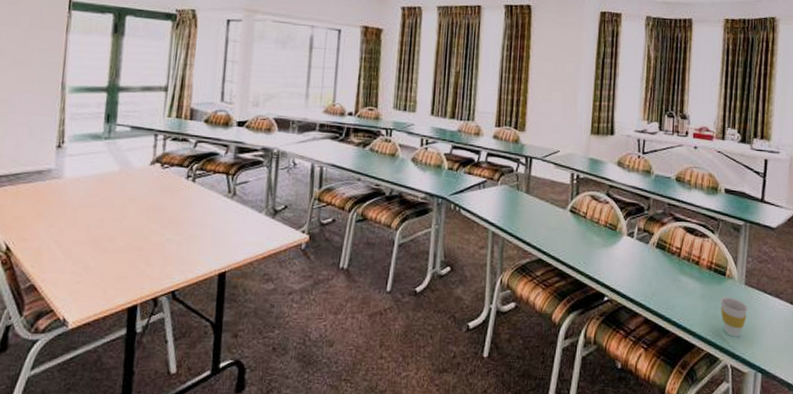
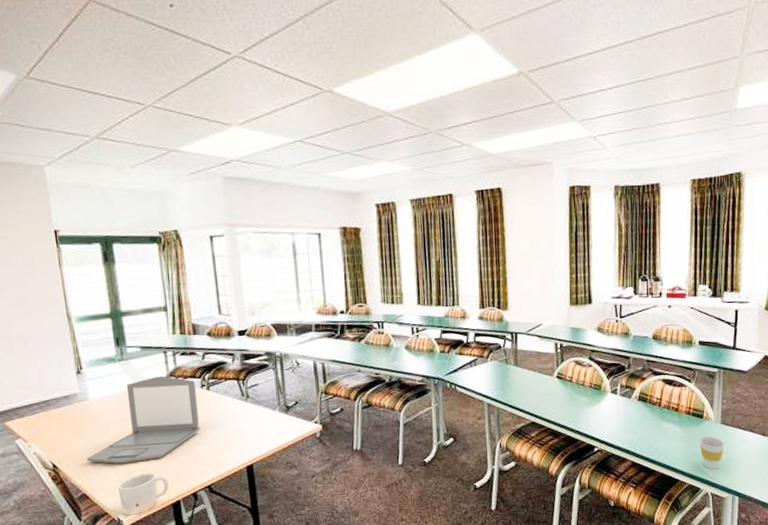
laptop: none [44,160,181,255] -> present [86,375,201,464]
mug: none [70,268,129,316] -> present [118,473,169,516]

